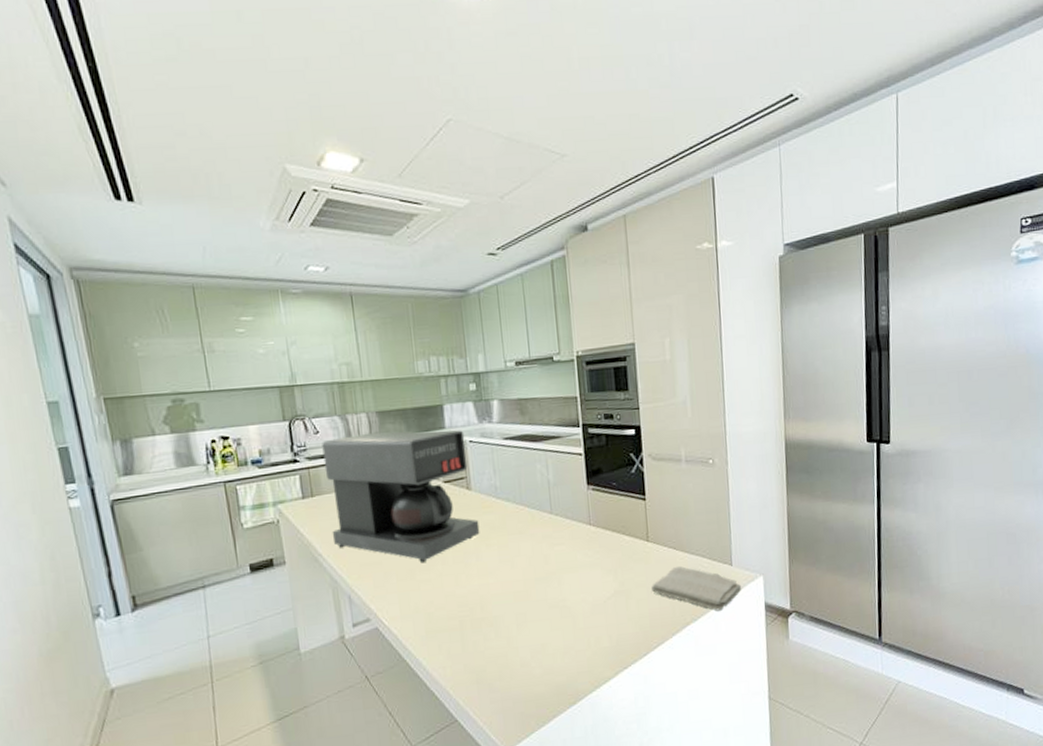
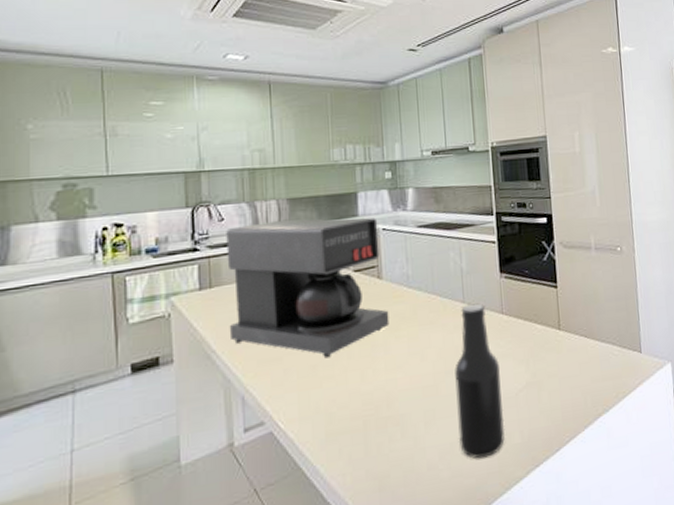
beer bottle: none [544,514,594,659] -> present [455,303,505,459]
washcloth: present [652,566,742,611] -> none [564,355,652,401]

